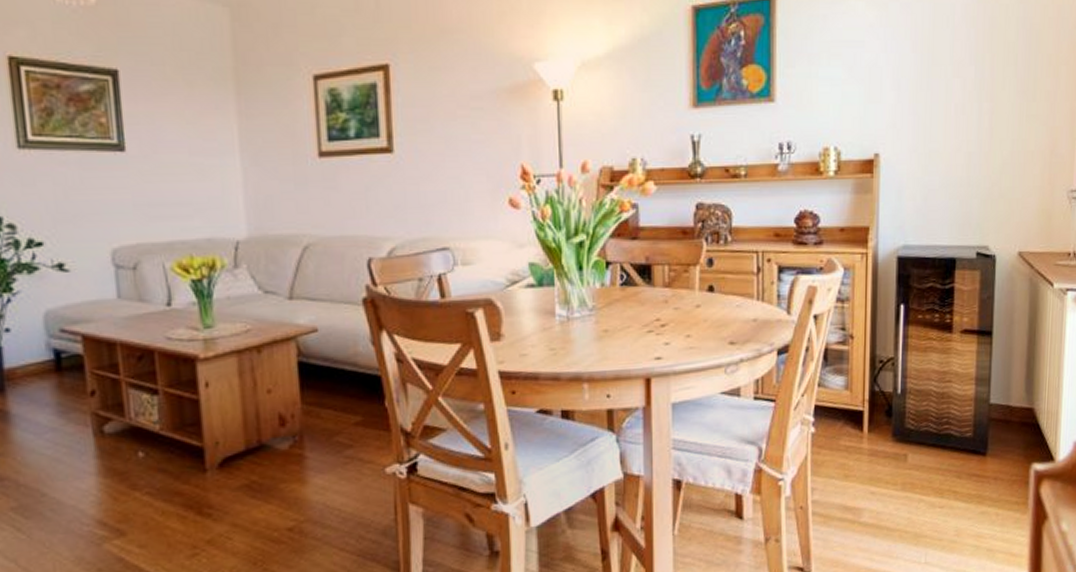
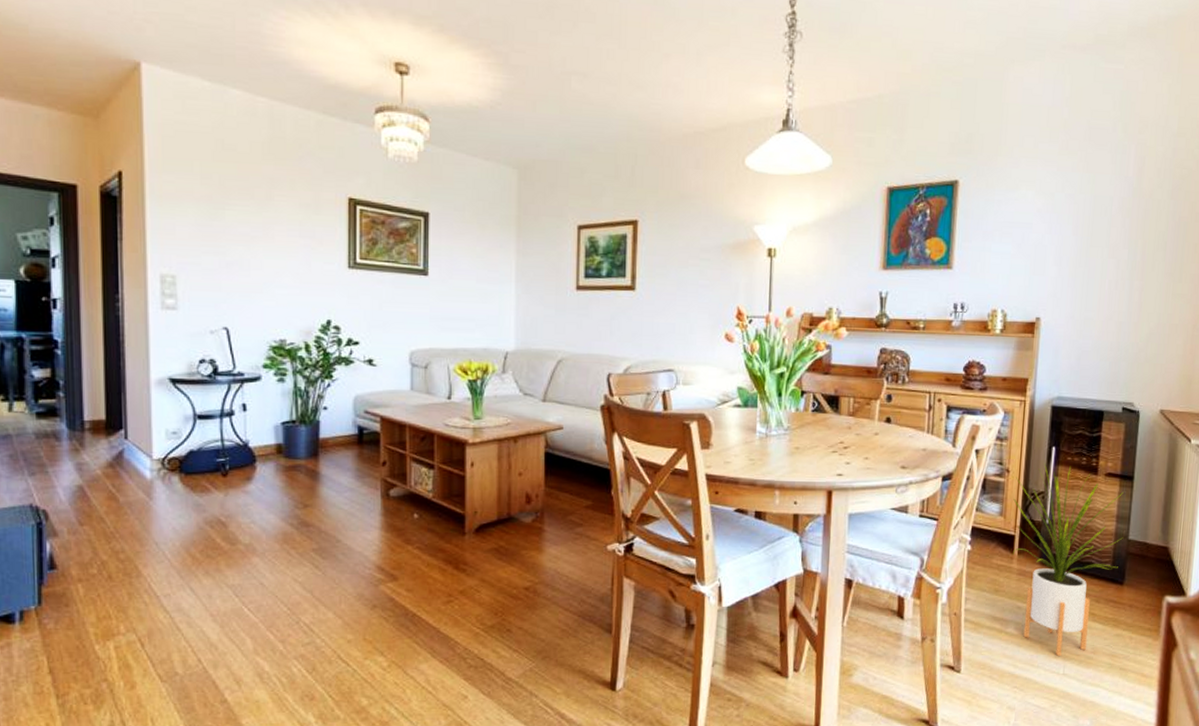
house plant: none [860,325,984,543] -> present [1013,464,1124,656]

